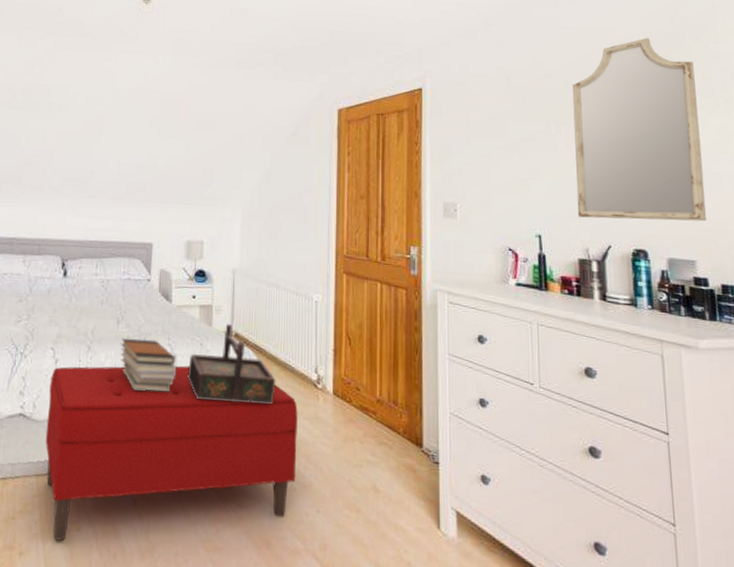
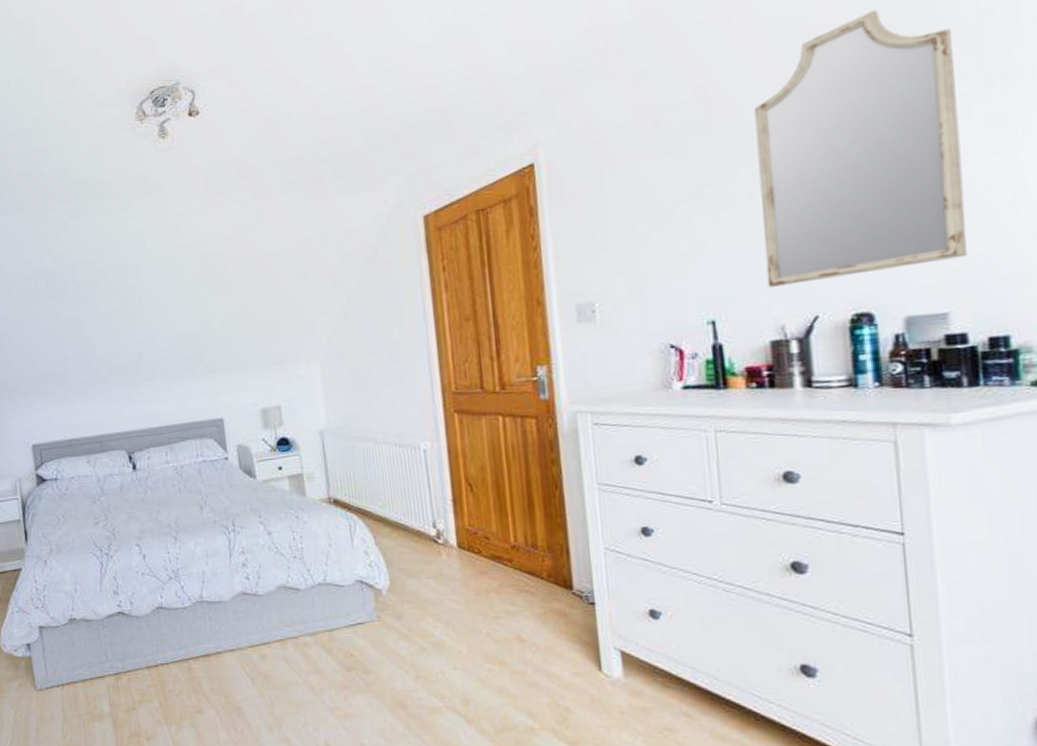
bench: present [45,365,298,541] -> none [142,541,425,724]
book stack: present [120,338,176,392] -> none [208,520,274,574]
decorative box: present [188,324,276,404] -> none [286,491,389,573]

